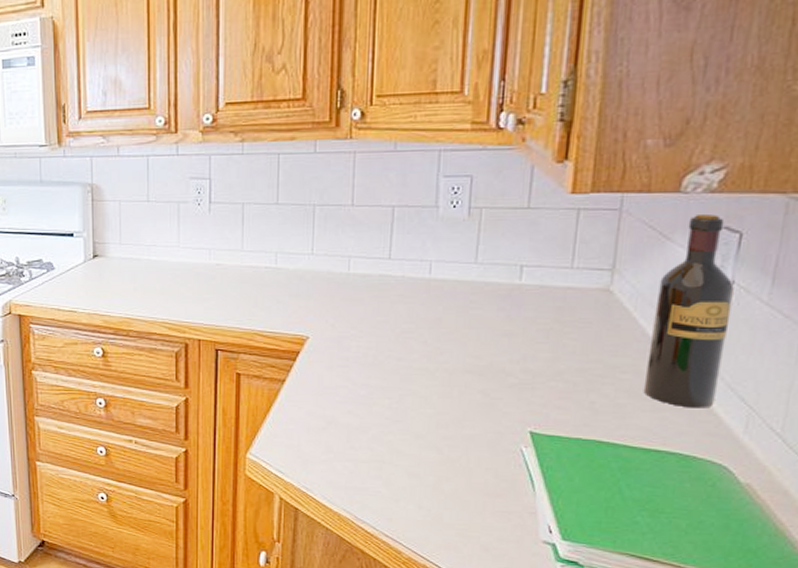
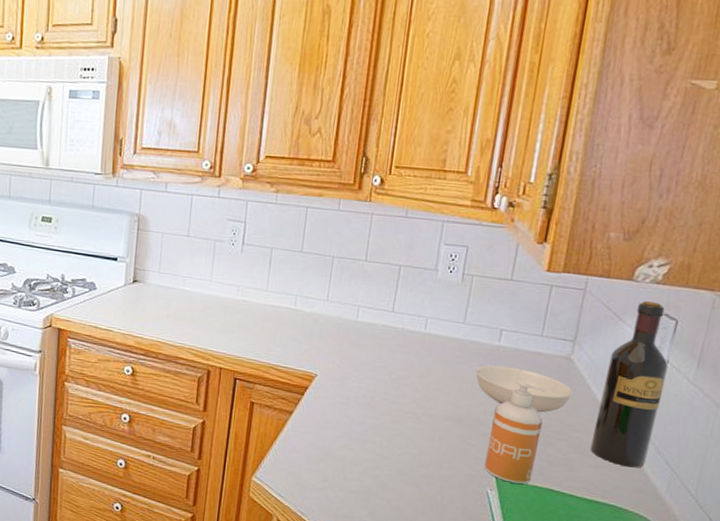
bowl: none [494,306,617,355] -> present [475,365,574,413]
soap dispenser: none [515,322,583,439] -> present [484,381,547,484]

